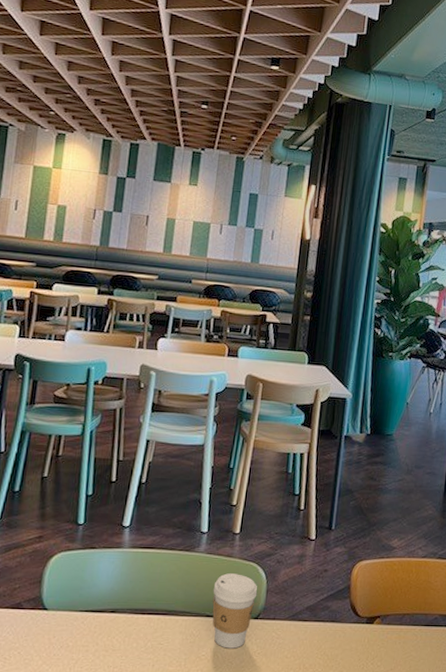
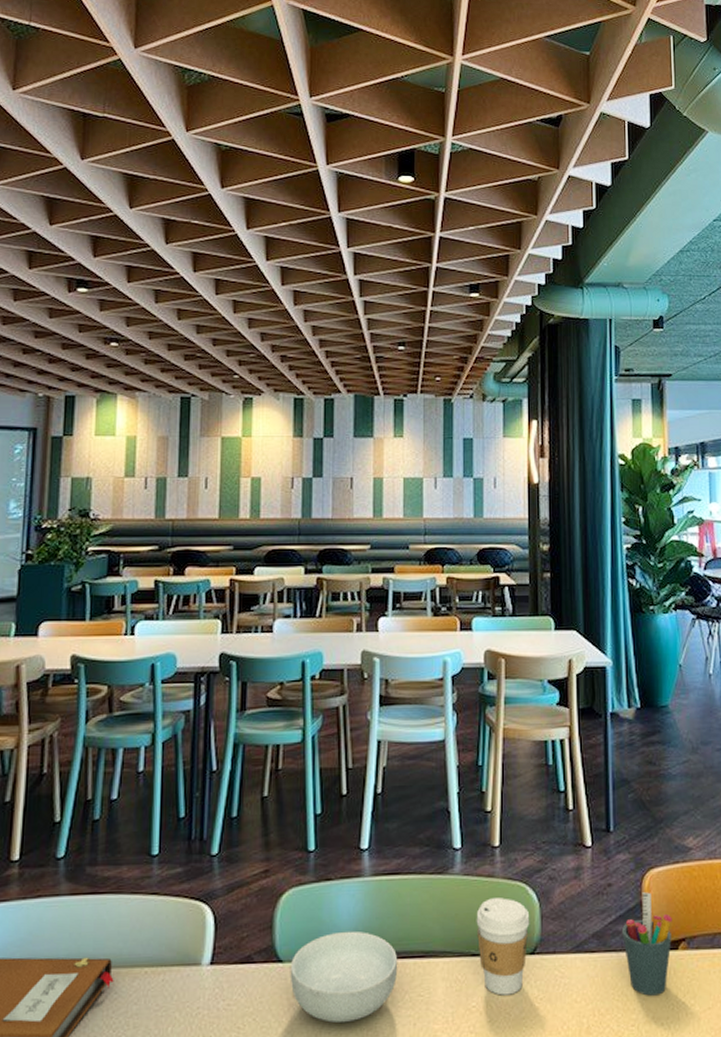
cereal bowl: none [52,589,145,661] -> present [290,930,398,1023]
pen holder: none [330,578,372,657] -> present [622,892,672,996]

